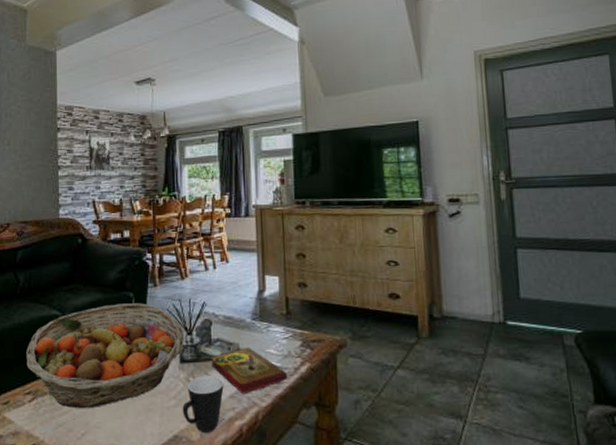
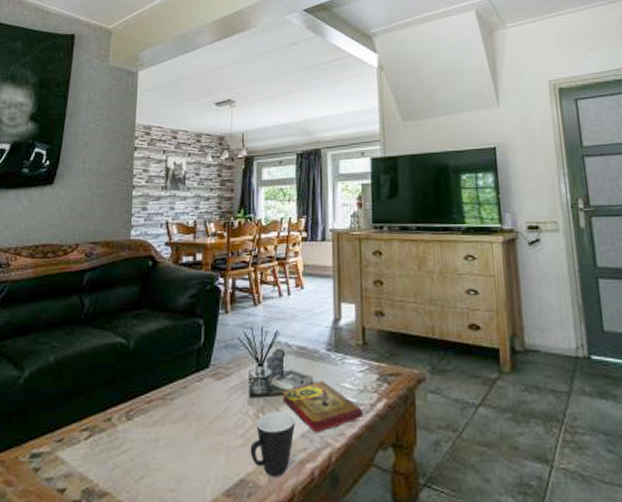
fruit basket: present [26,303,185,408] -> none [85,331,256,447]

